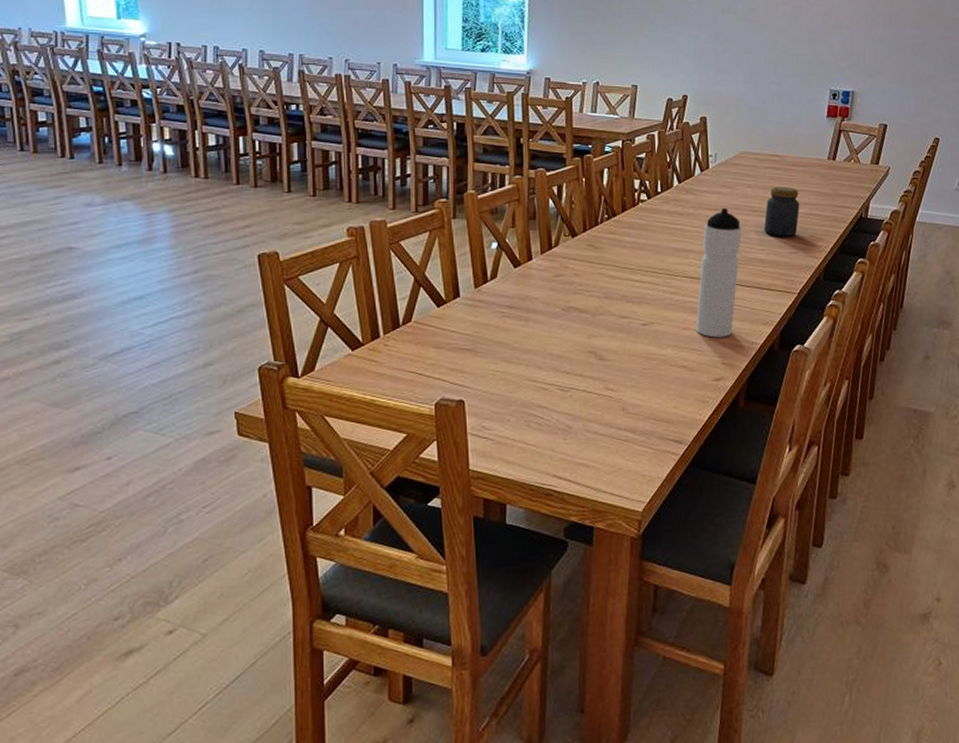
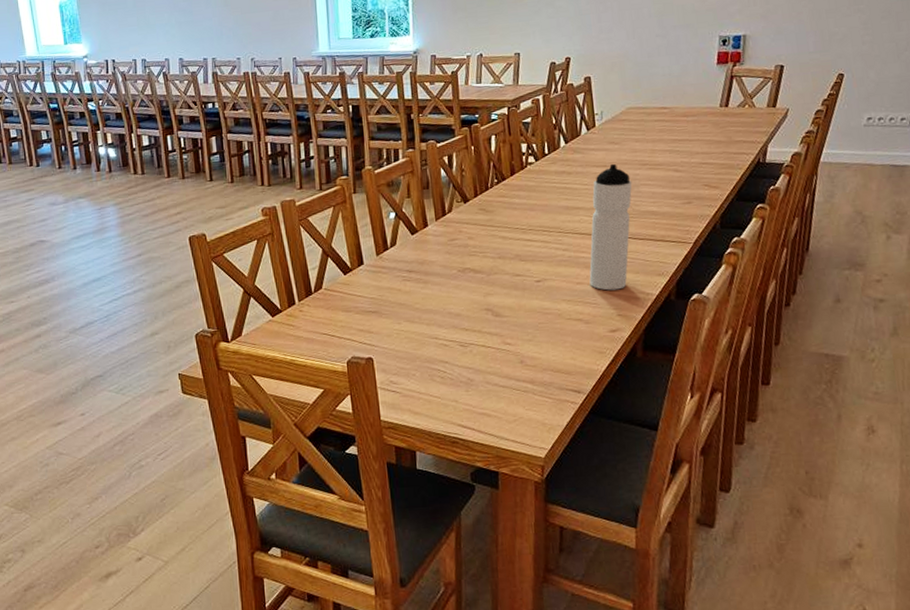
jar: present [764,186,800,237] -> none [654,137,692,189]

